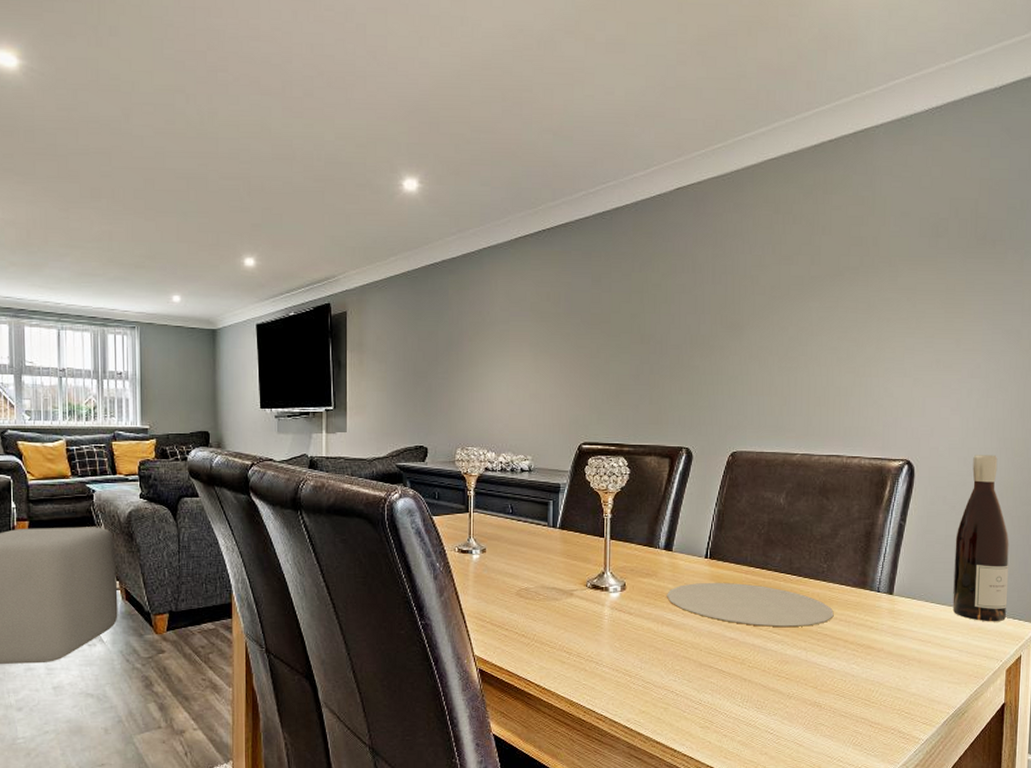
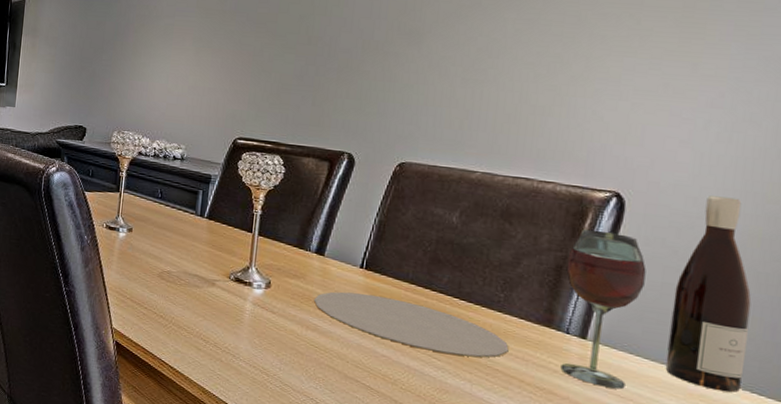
wineglass: none [874,496,934,634] -> present [560,229,647,390]

